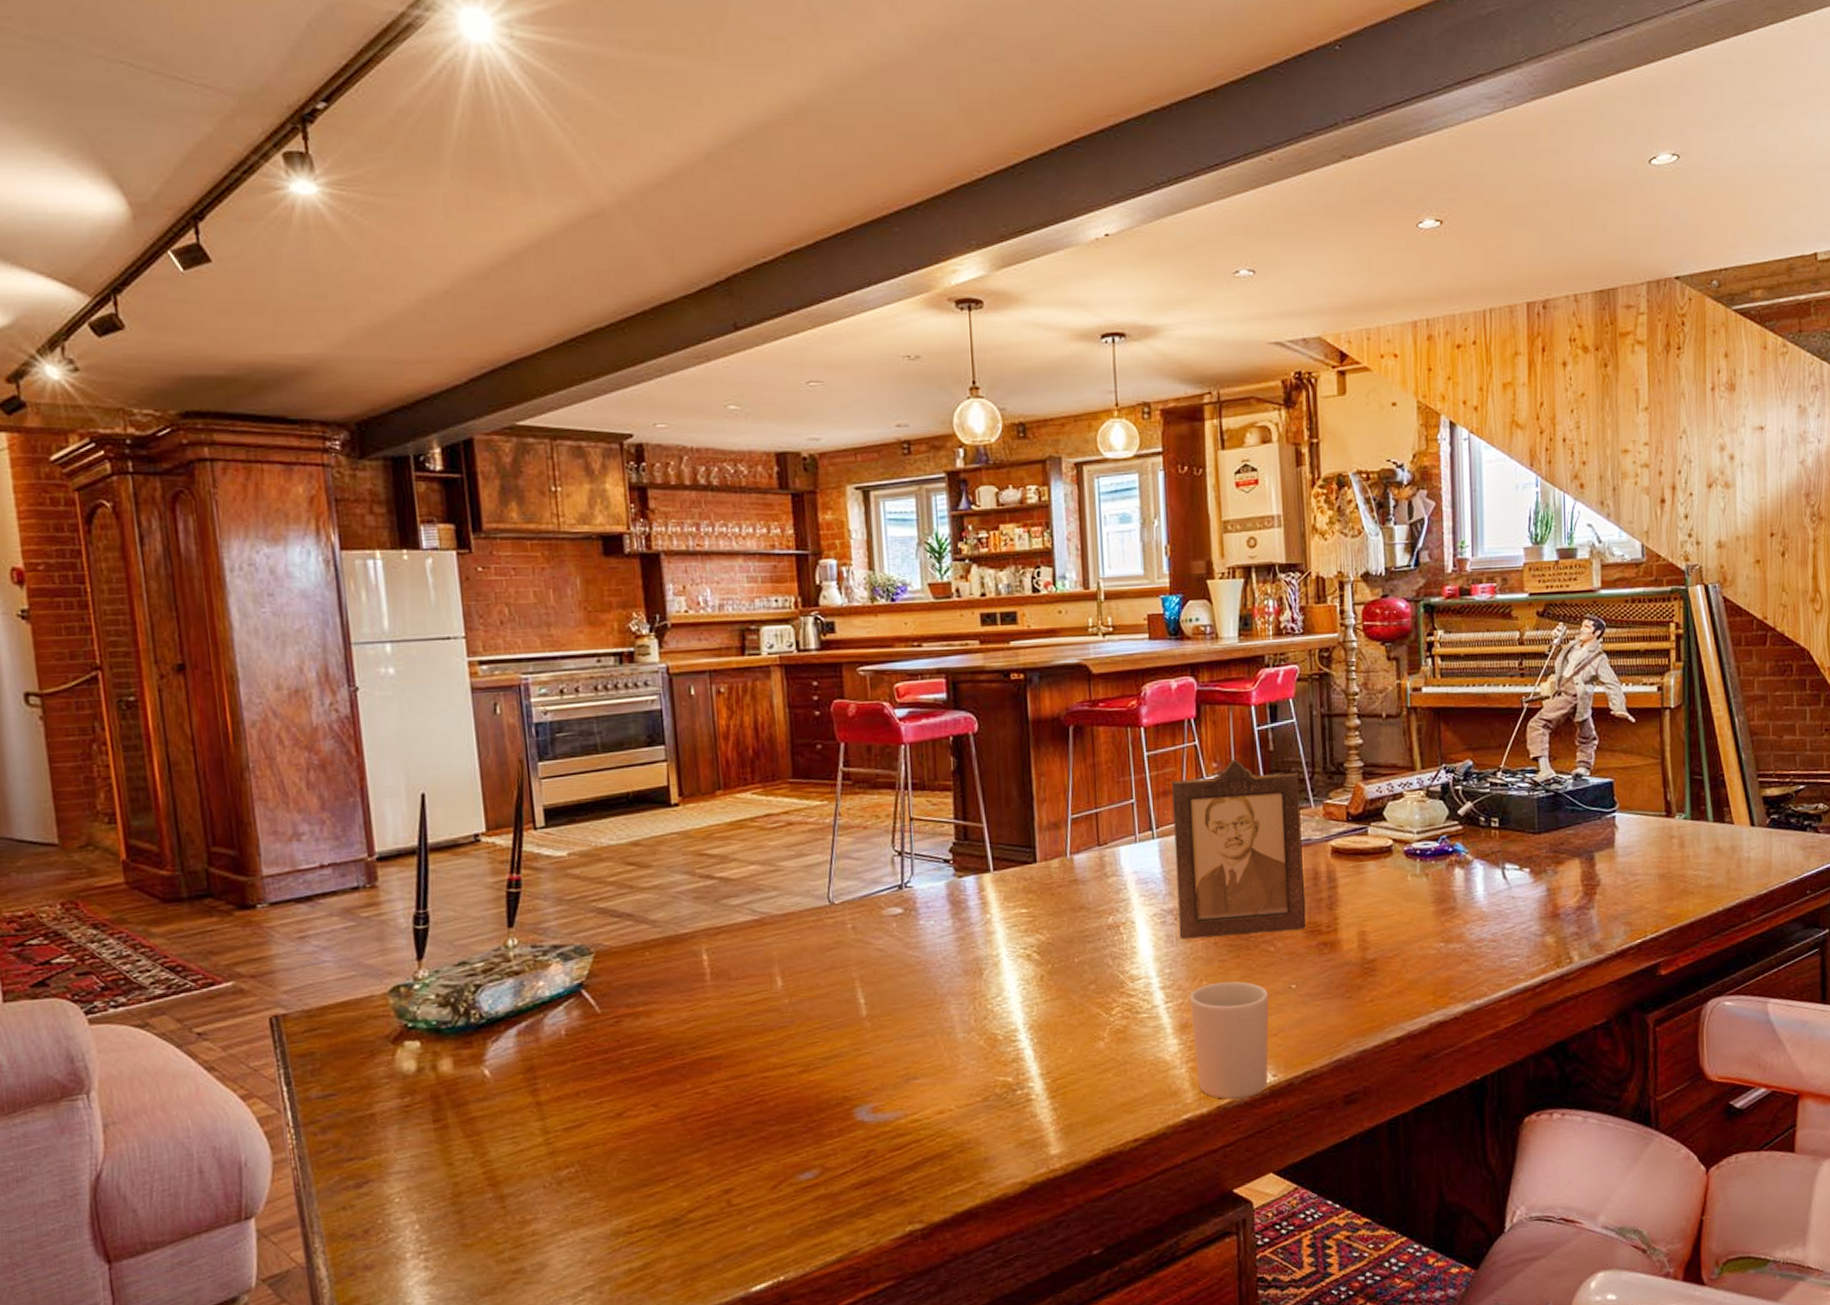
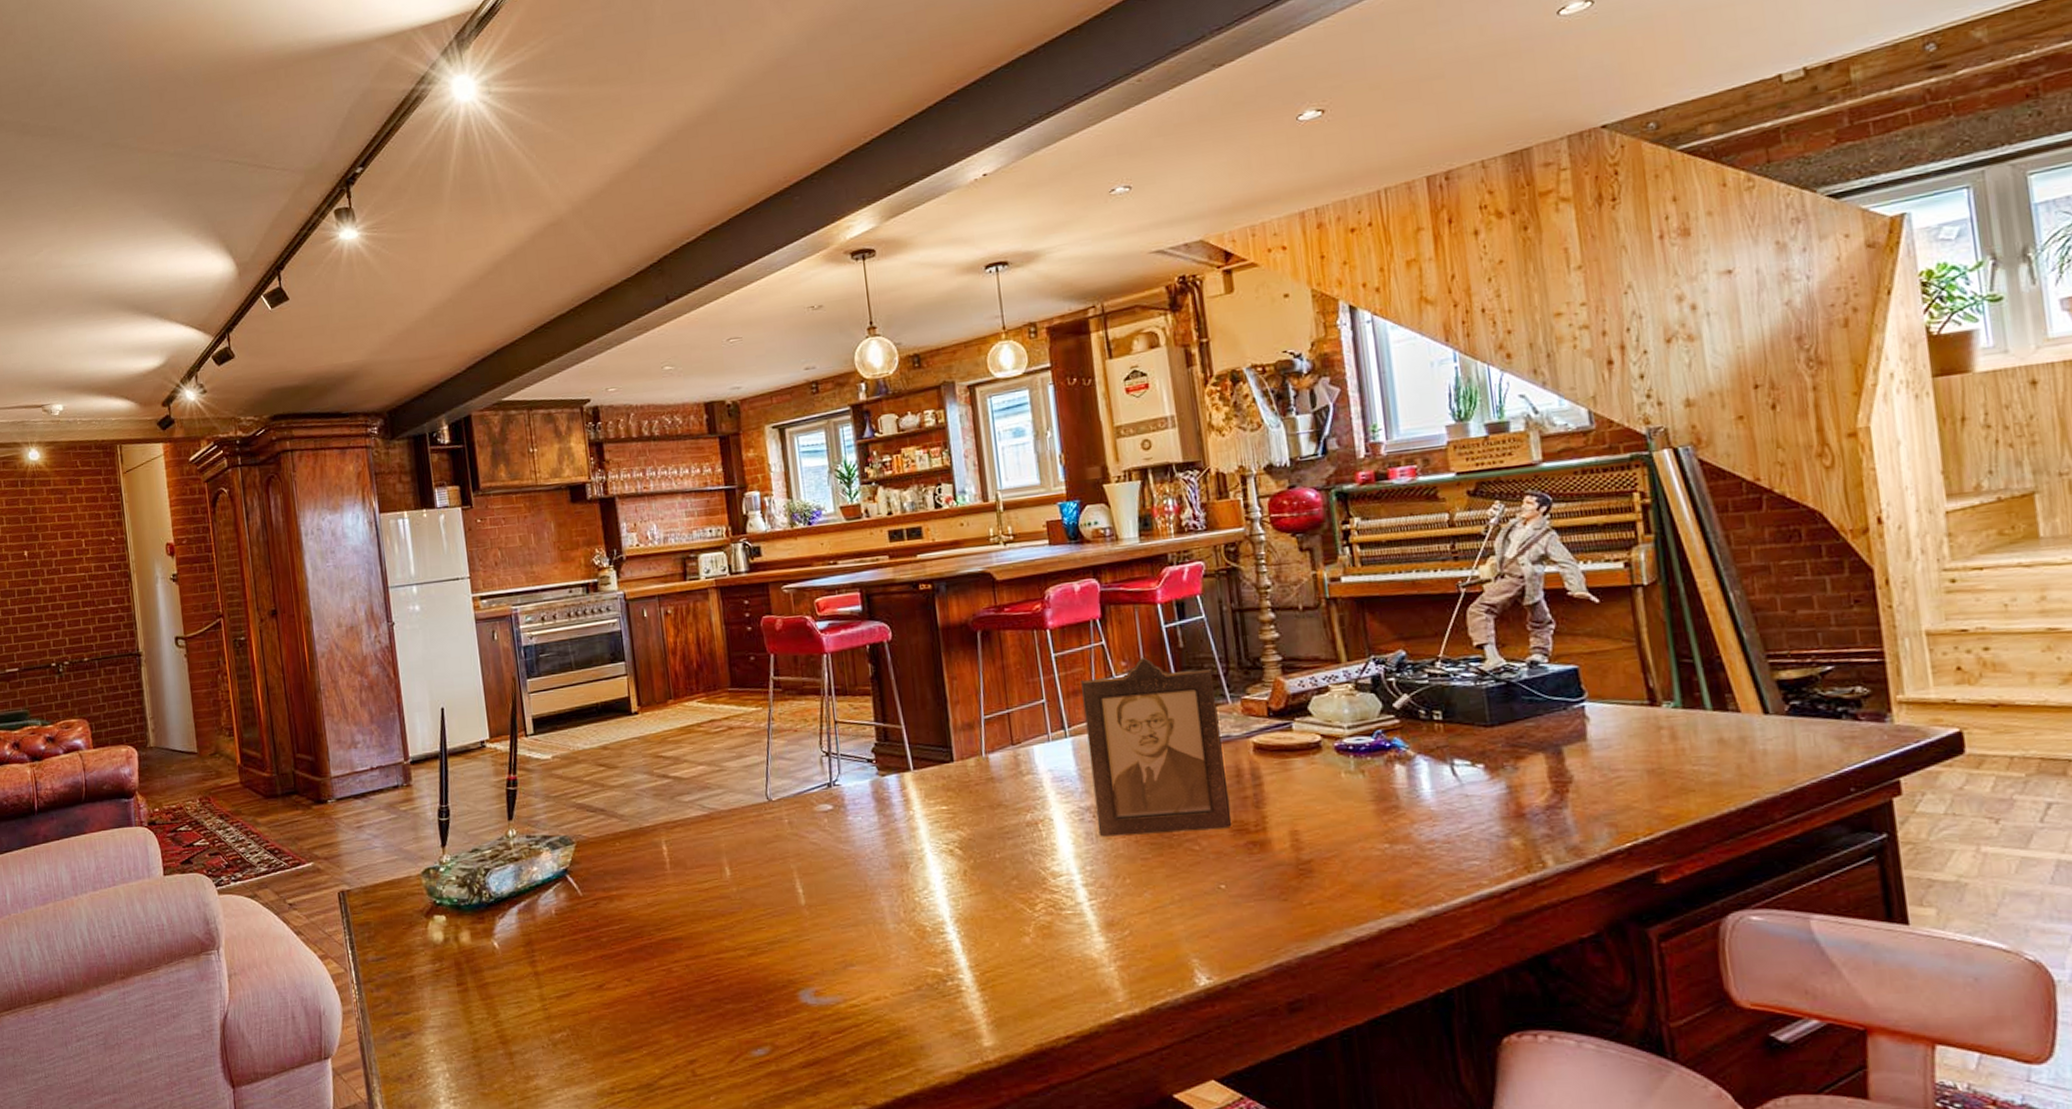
mug: present [1189,981,1269,1100] -> none [1113,880,1203,1001]

